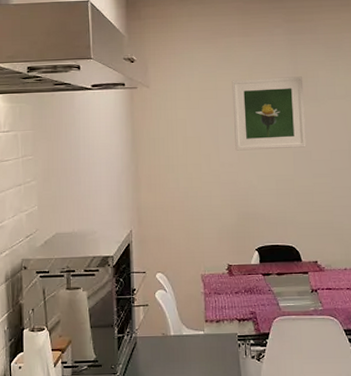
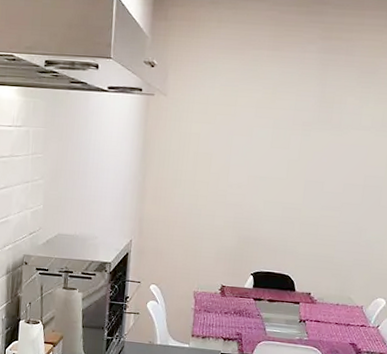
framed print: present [232,76,306,151] -> none [246,97,329,177]

